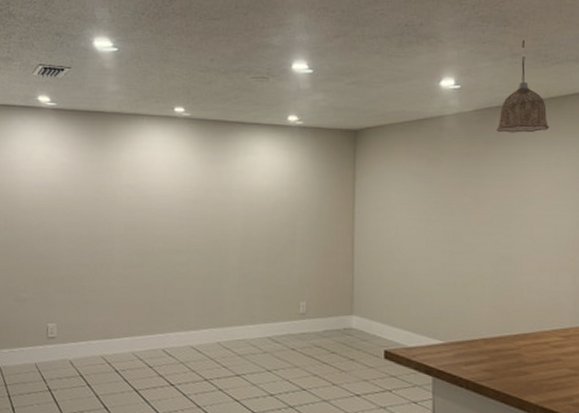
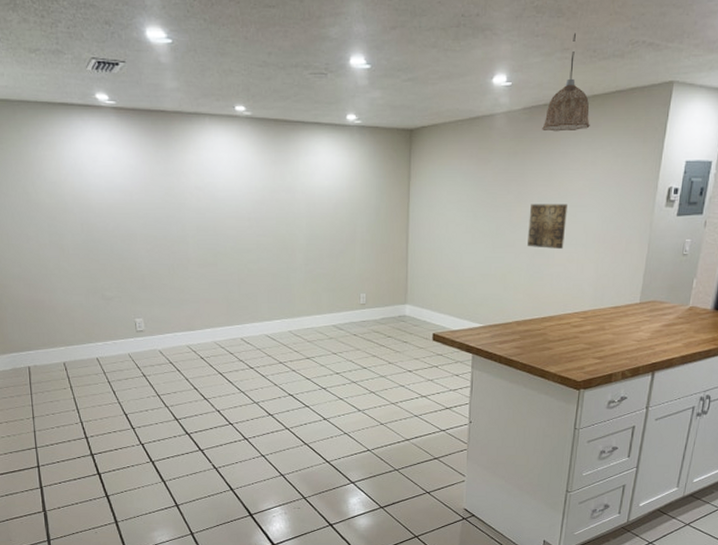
wall art: none [489,206,533,256] -> present [528,203,567,249]

